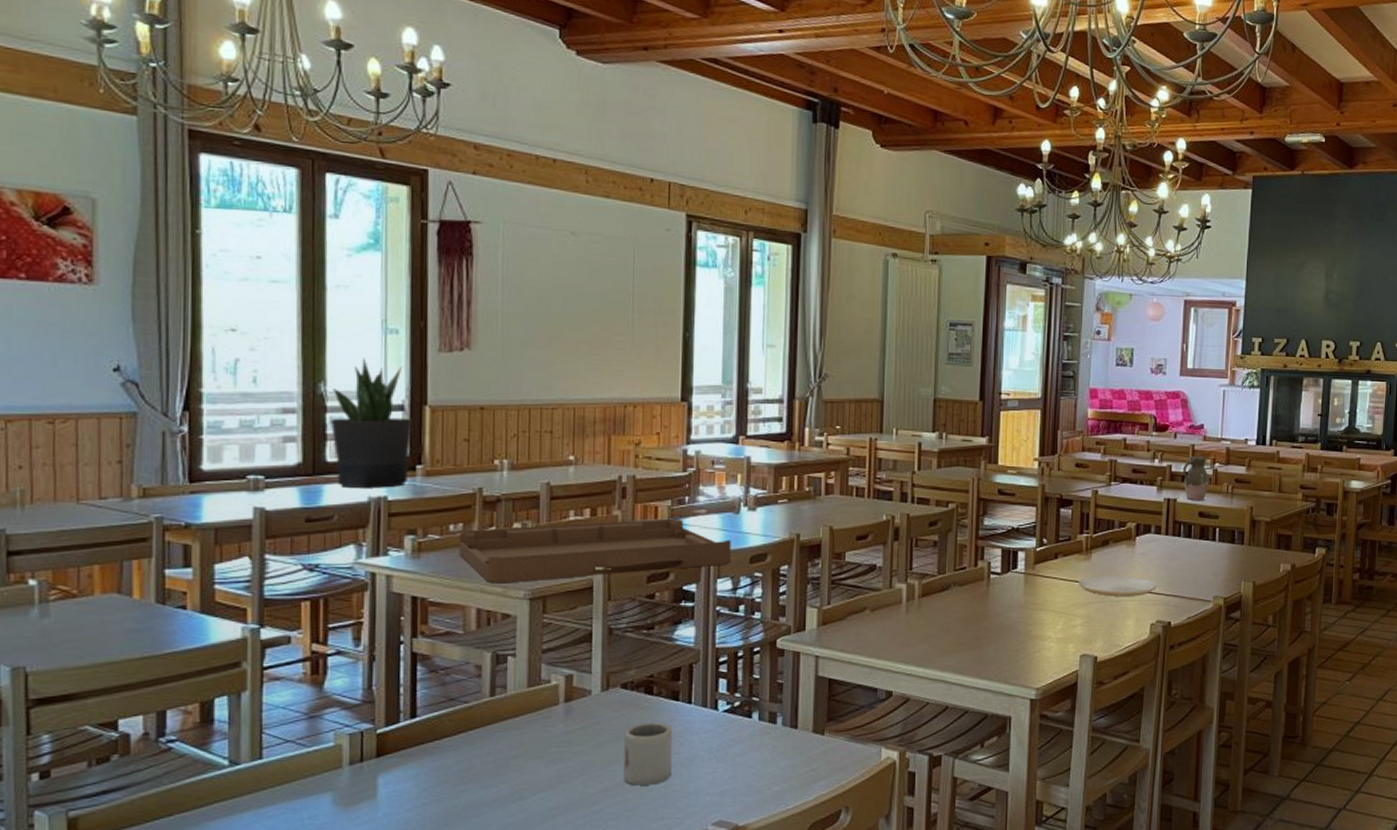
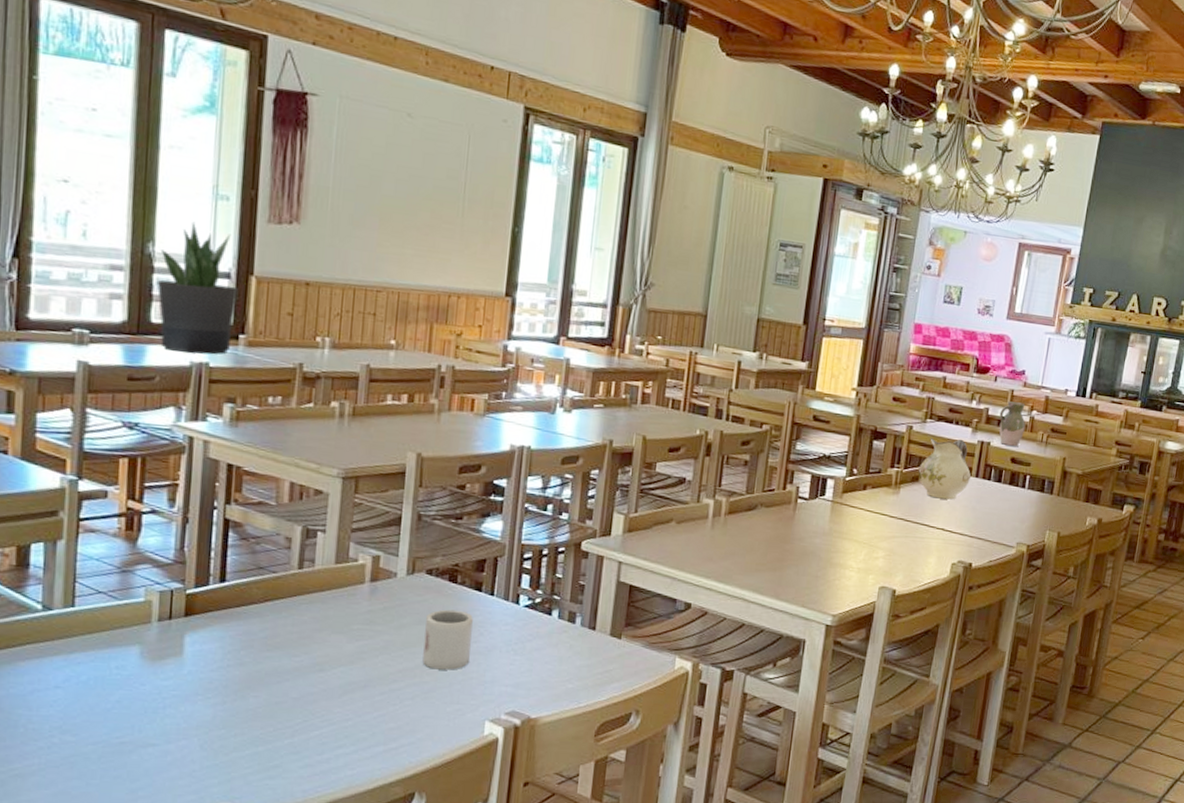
tray: present [459,518,732,584] -> none [276,403,545,464]
plate: present [1079,576,1158,597] -> none [884,510,963,535]
pitcher: none [1108,498,1160,560] -> present [918,438,971,500]

